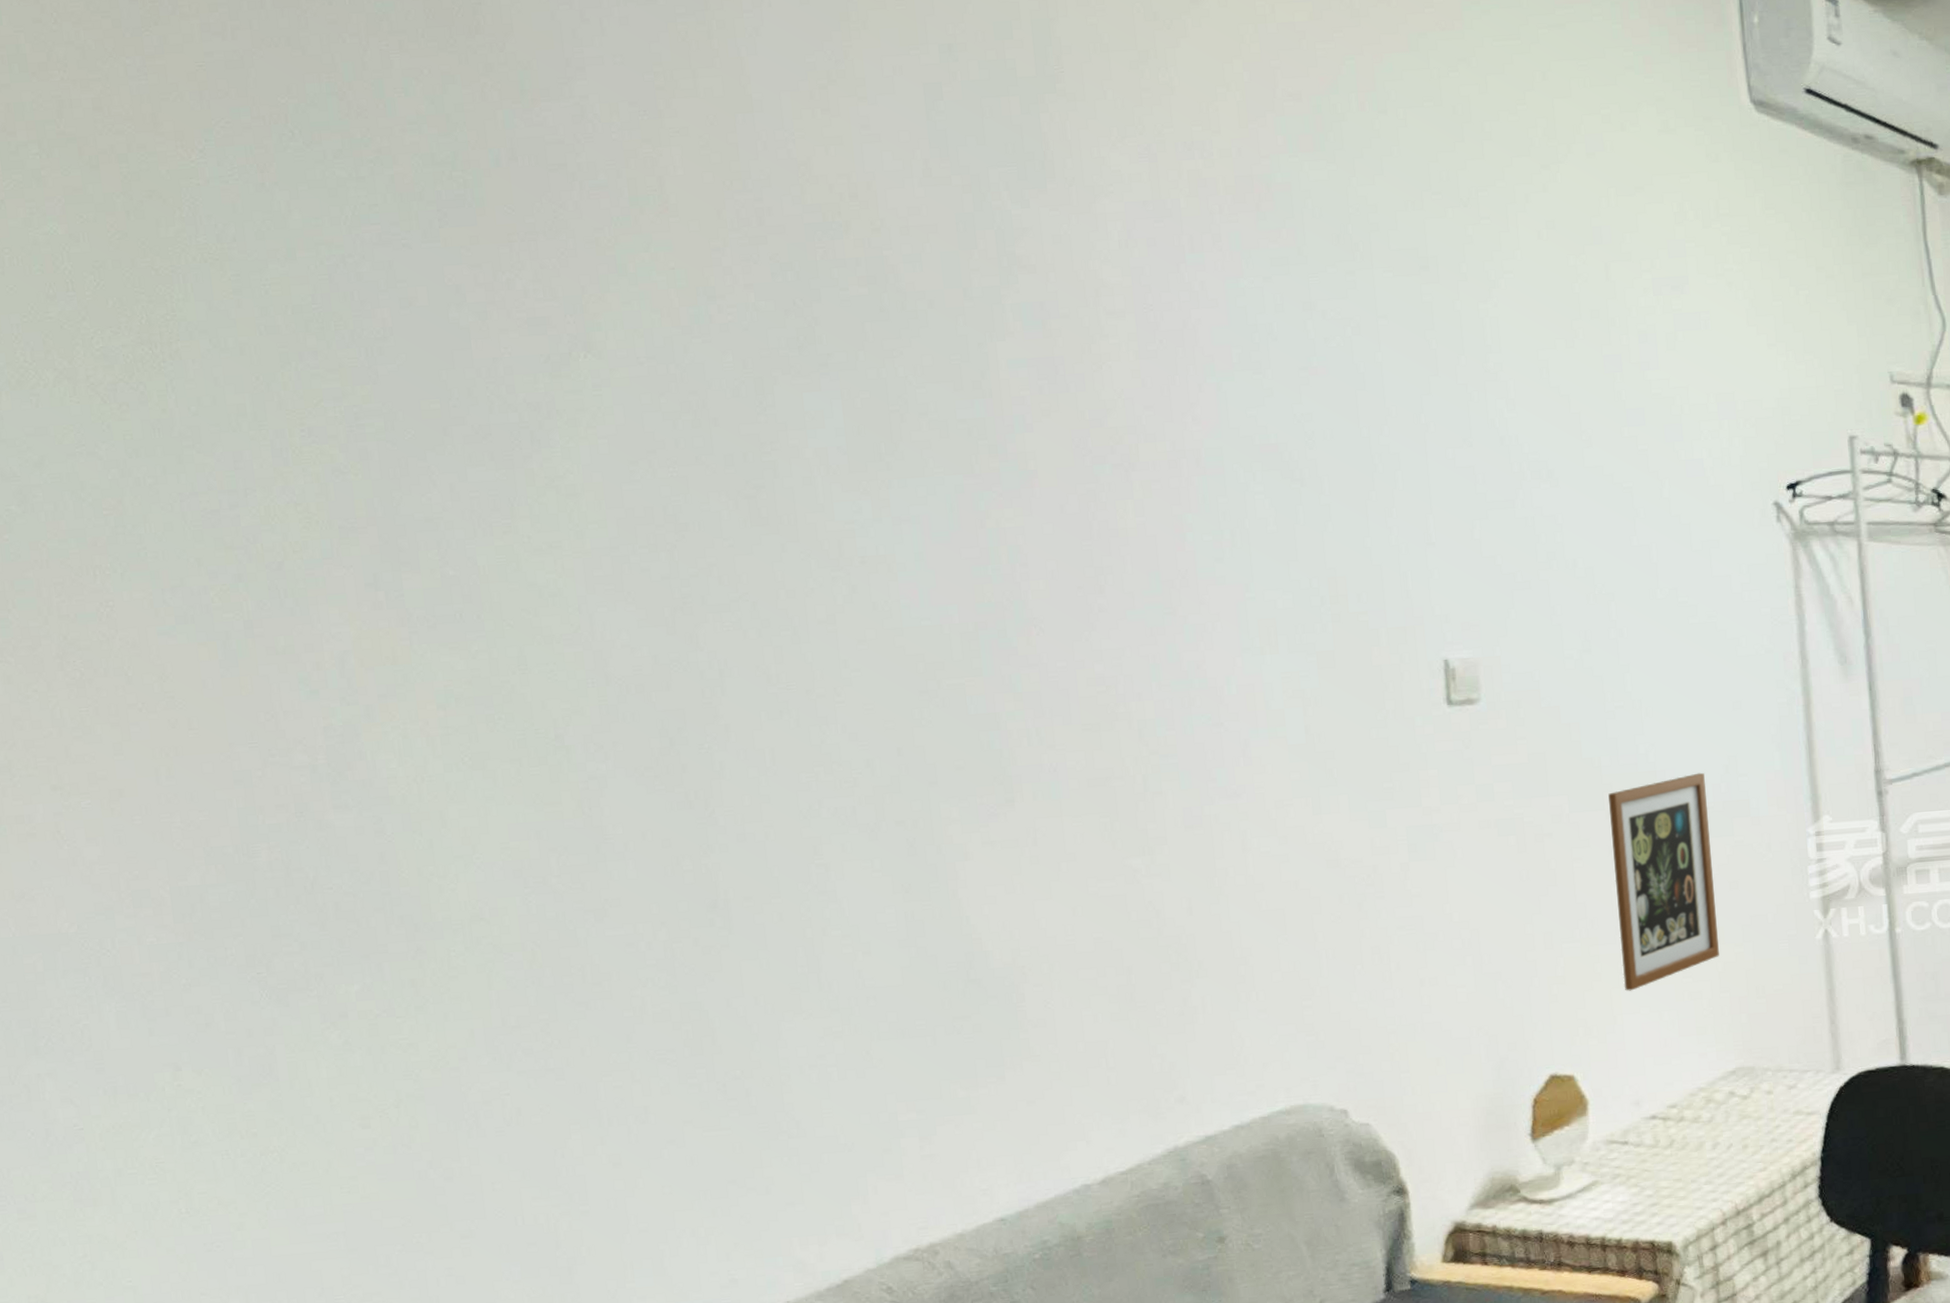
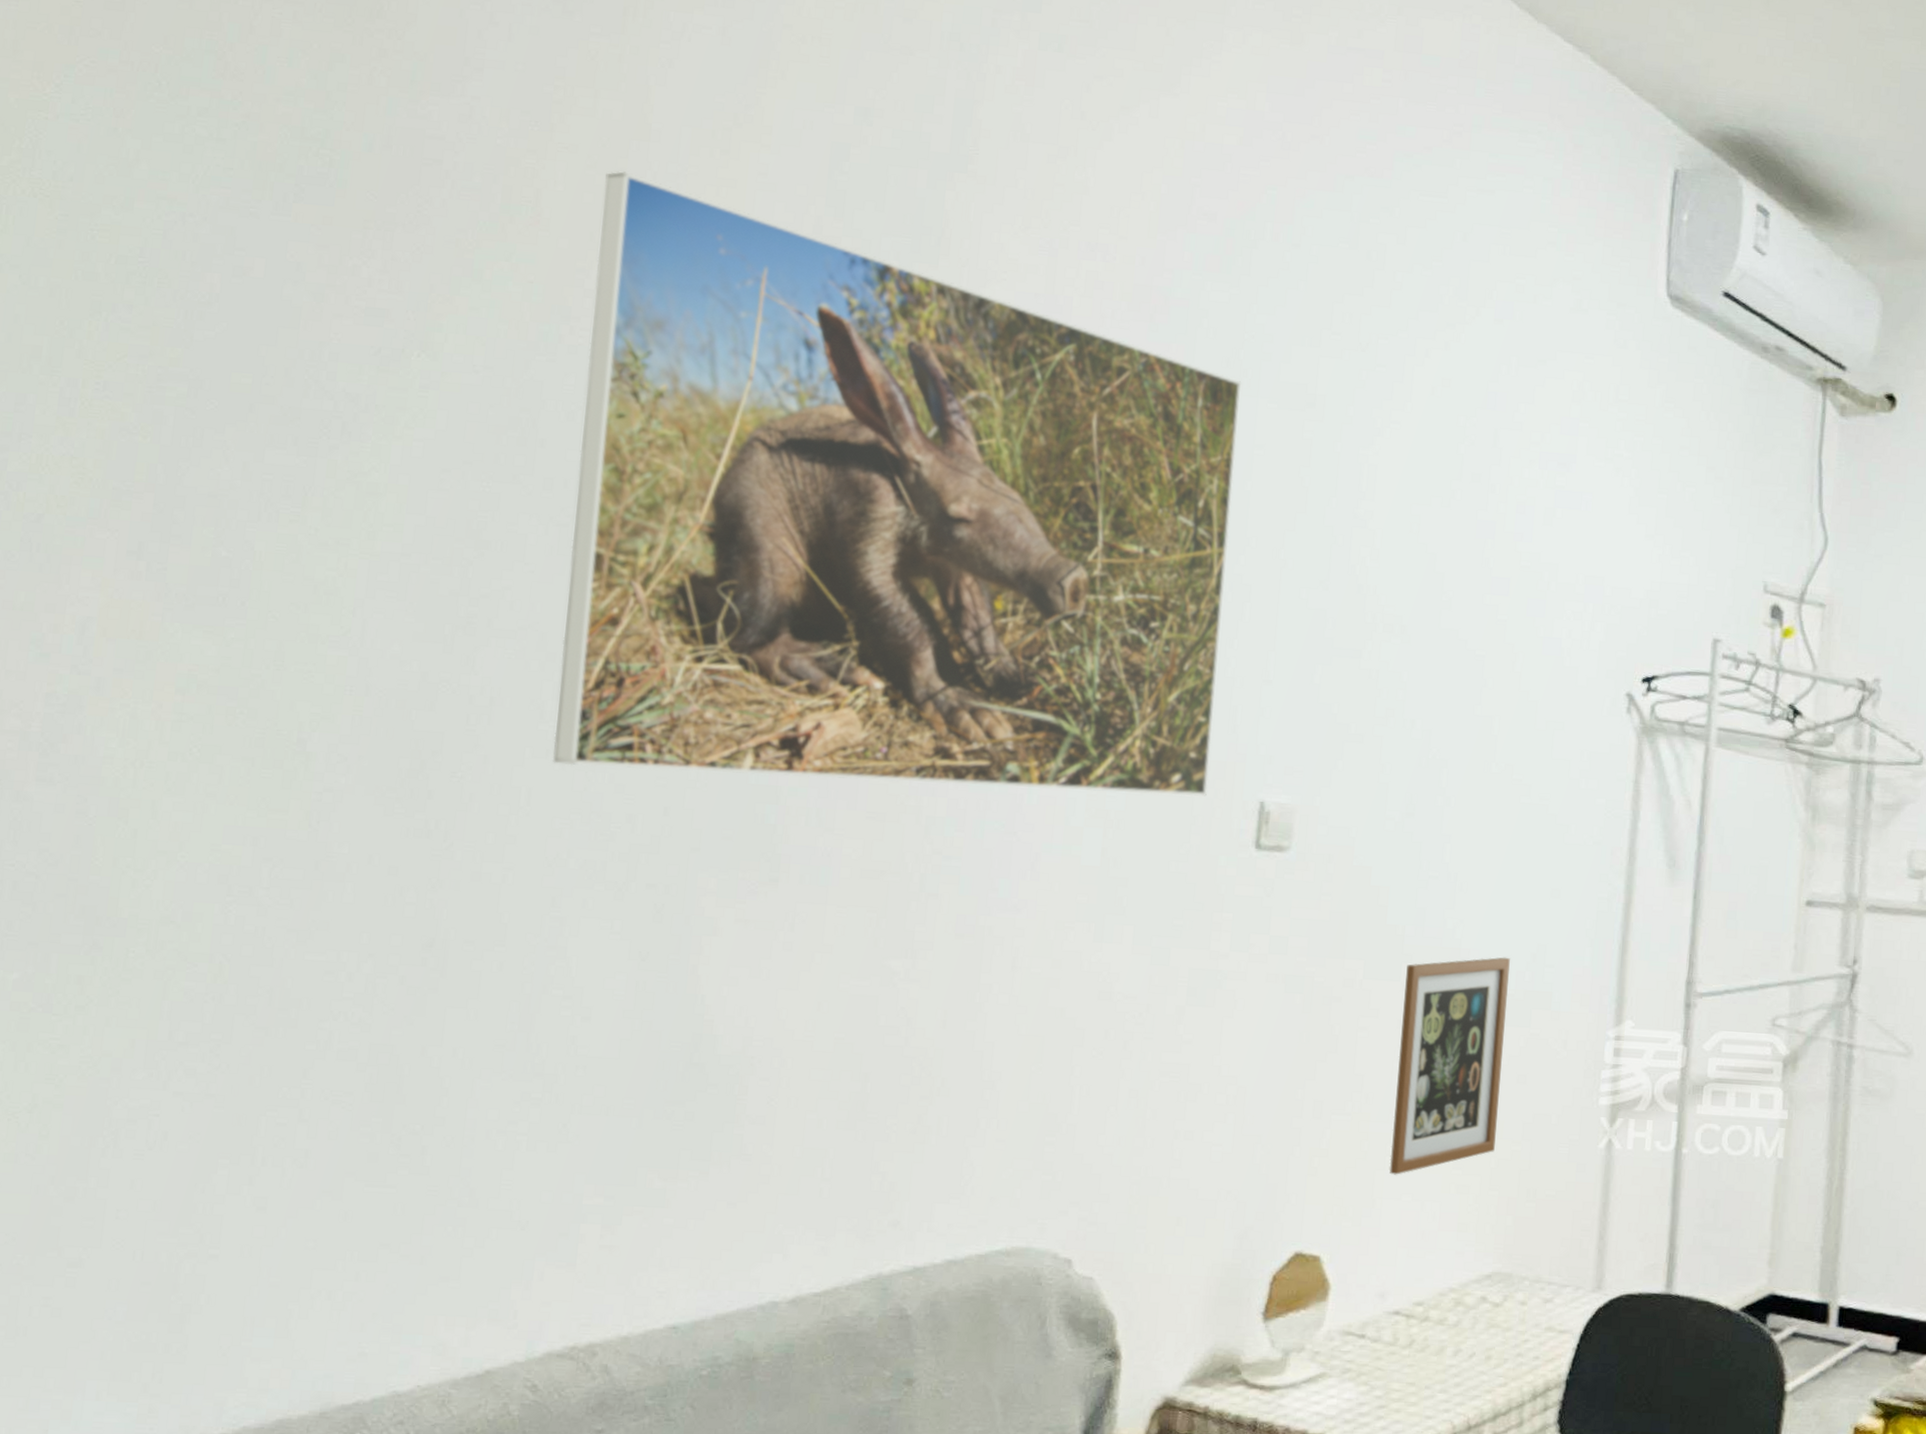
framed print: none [720,146,1393,723] -> present [553,171,1241,797]

